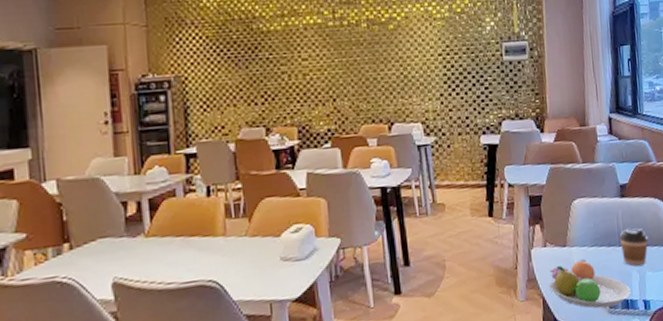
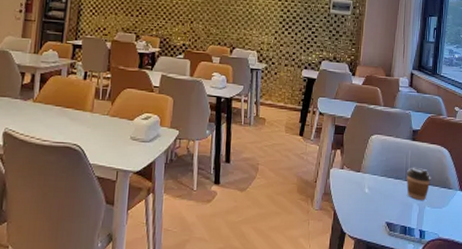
fruit bowl: present [549,259,631,309] -> none [341,185,409,229]

